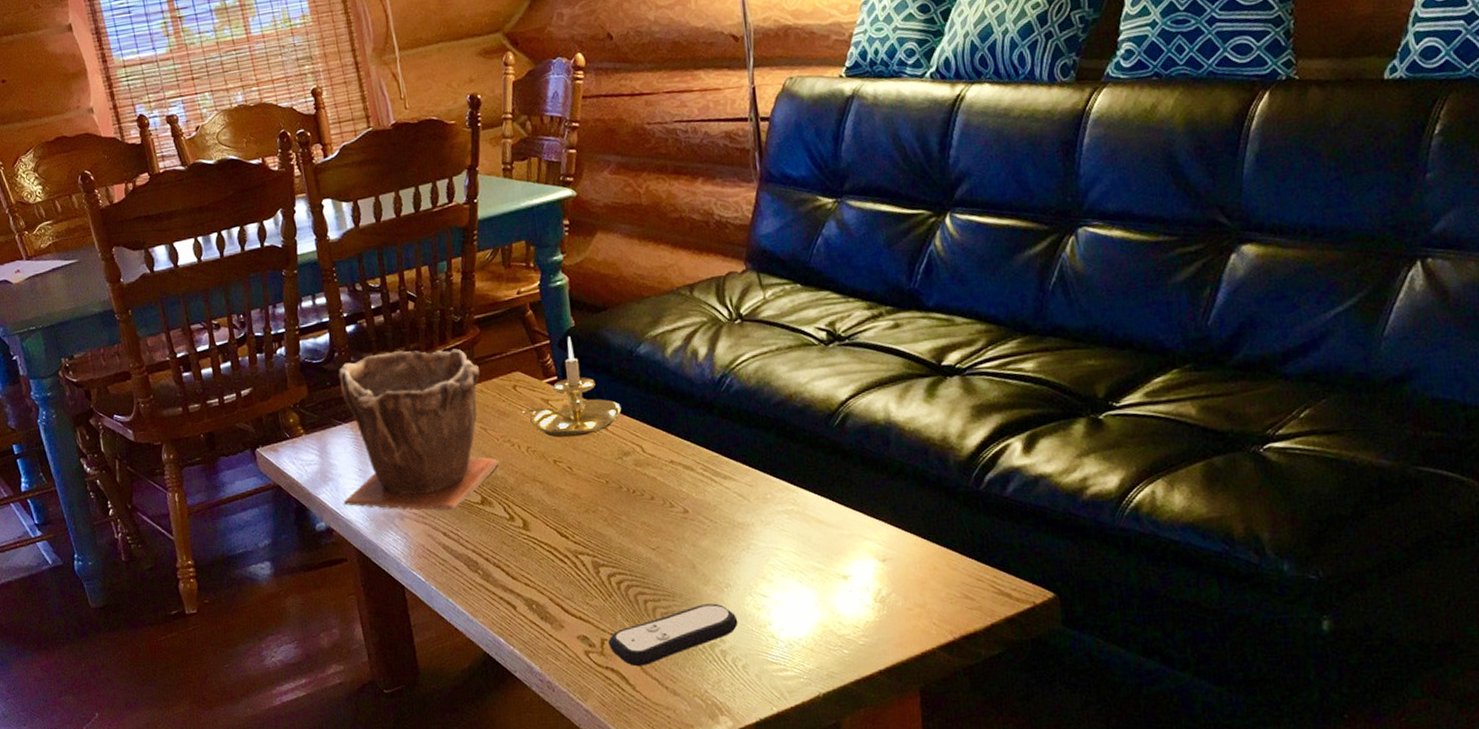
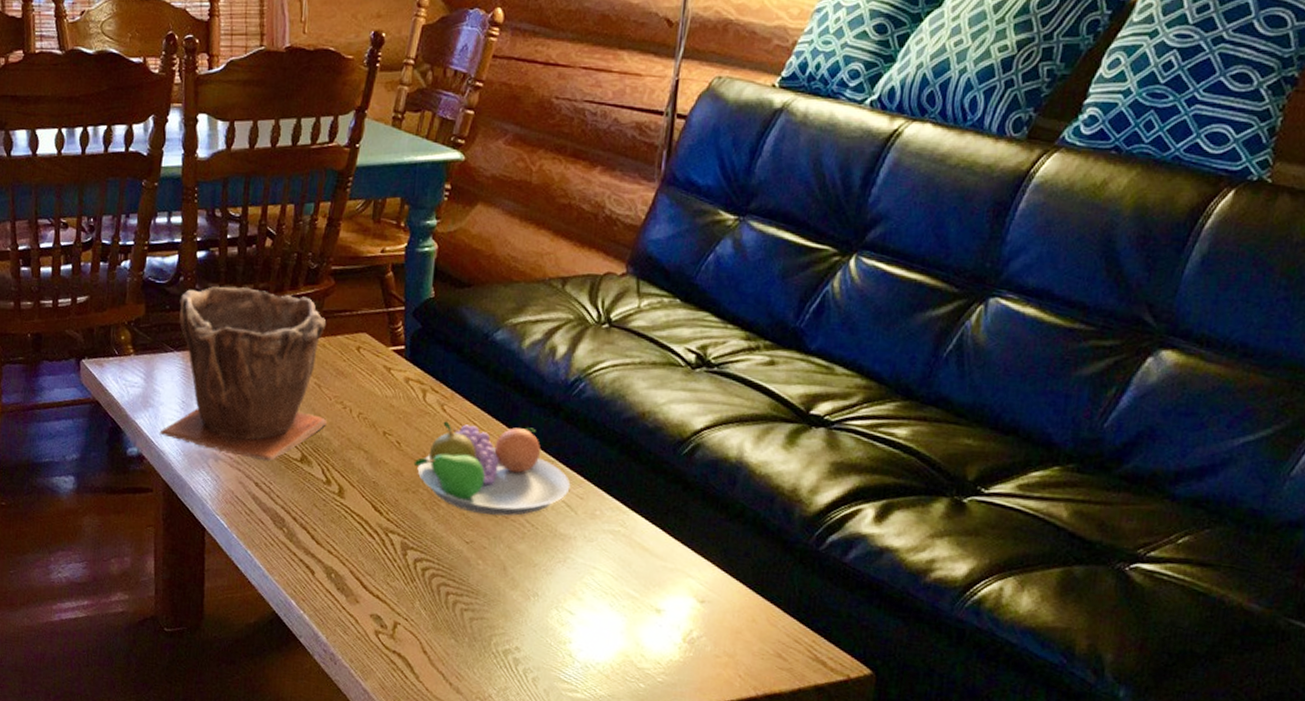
candle holder: present [521,336,622,438] -> none [360,307,465,413]
fruit bowl: none [588,429,738,520] -> present [413,421,571,516]
remote control: present [608,603,738,667] -> none [400,608,538,658]

